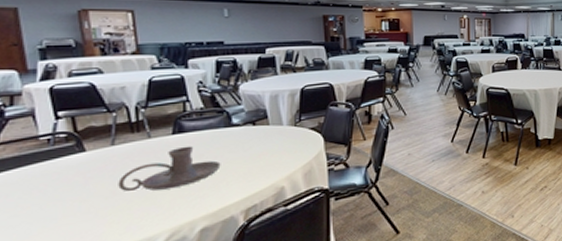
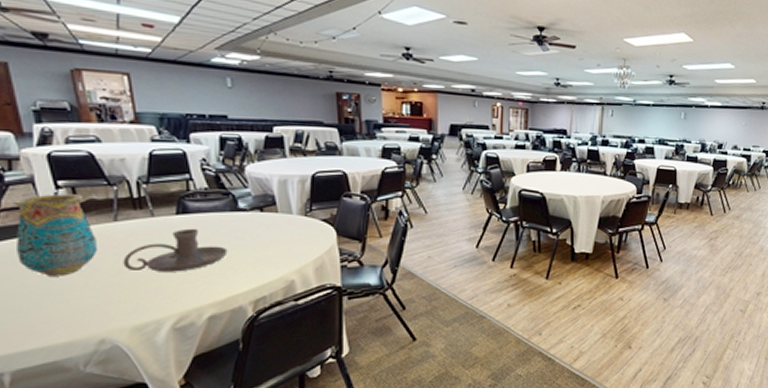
vase: none [10,123,94,204] -> present [12,194,99,276]

